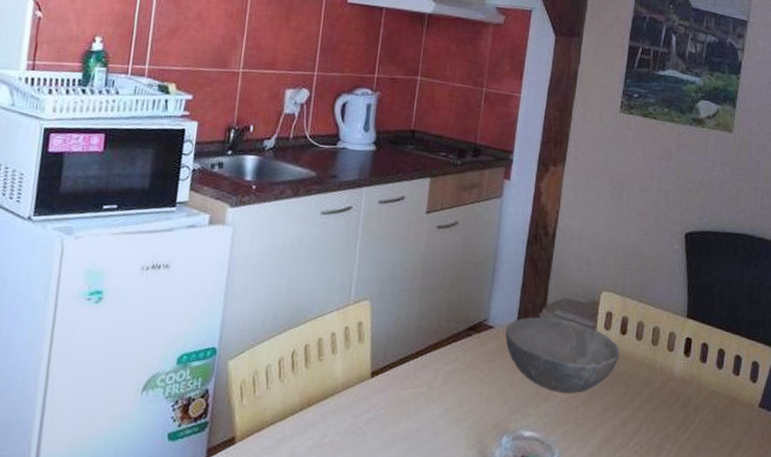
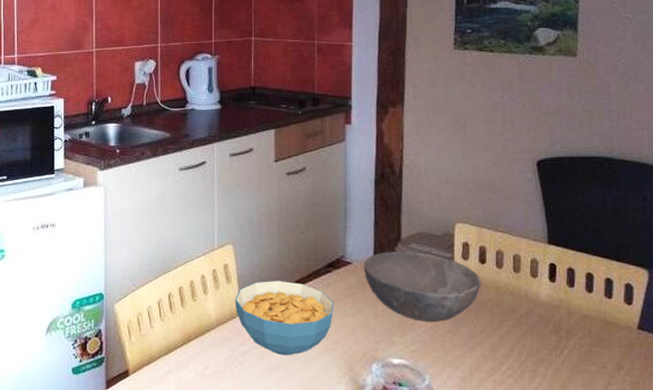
cereal bowl: none [364,342,471,425] -> present [234,281,334,356]

